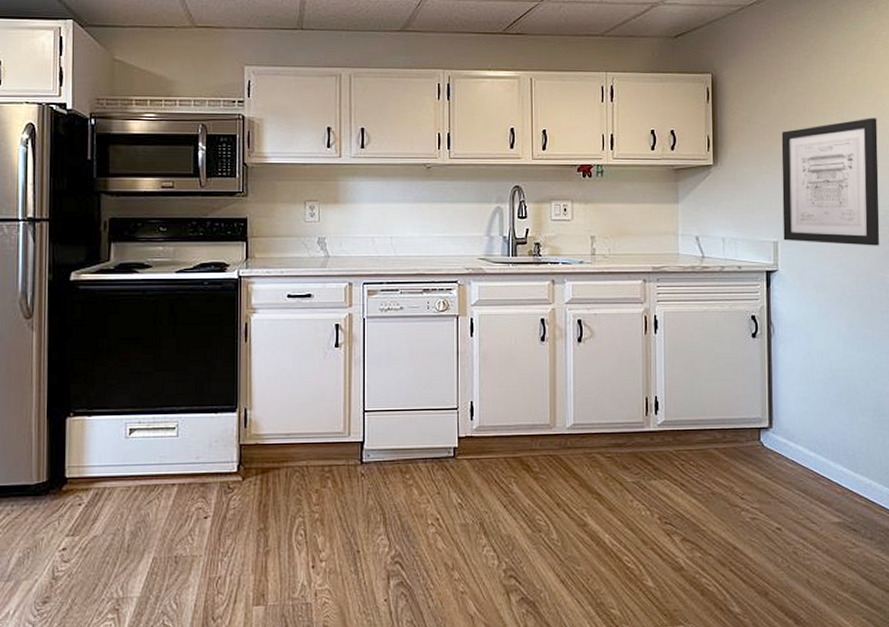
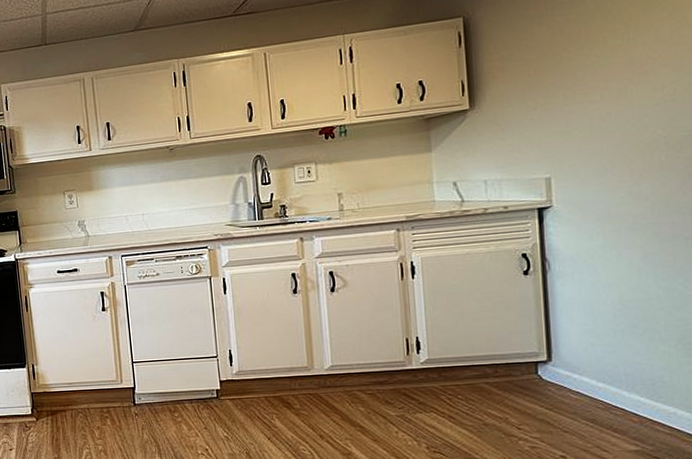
wall art: present [781,118,880,246] -> none [550,32,682,176]

